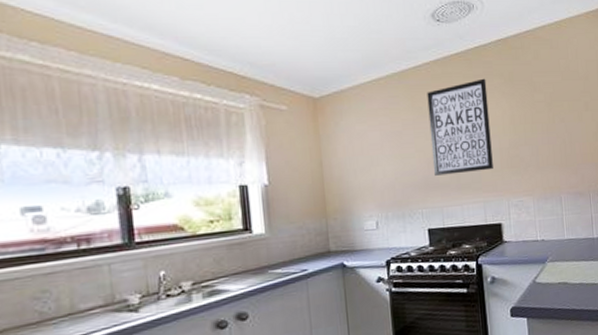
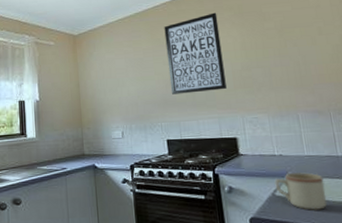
mug: none [536,256,582,295] -> present [274,172,328,211]

